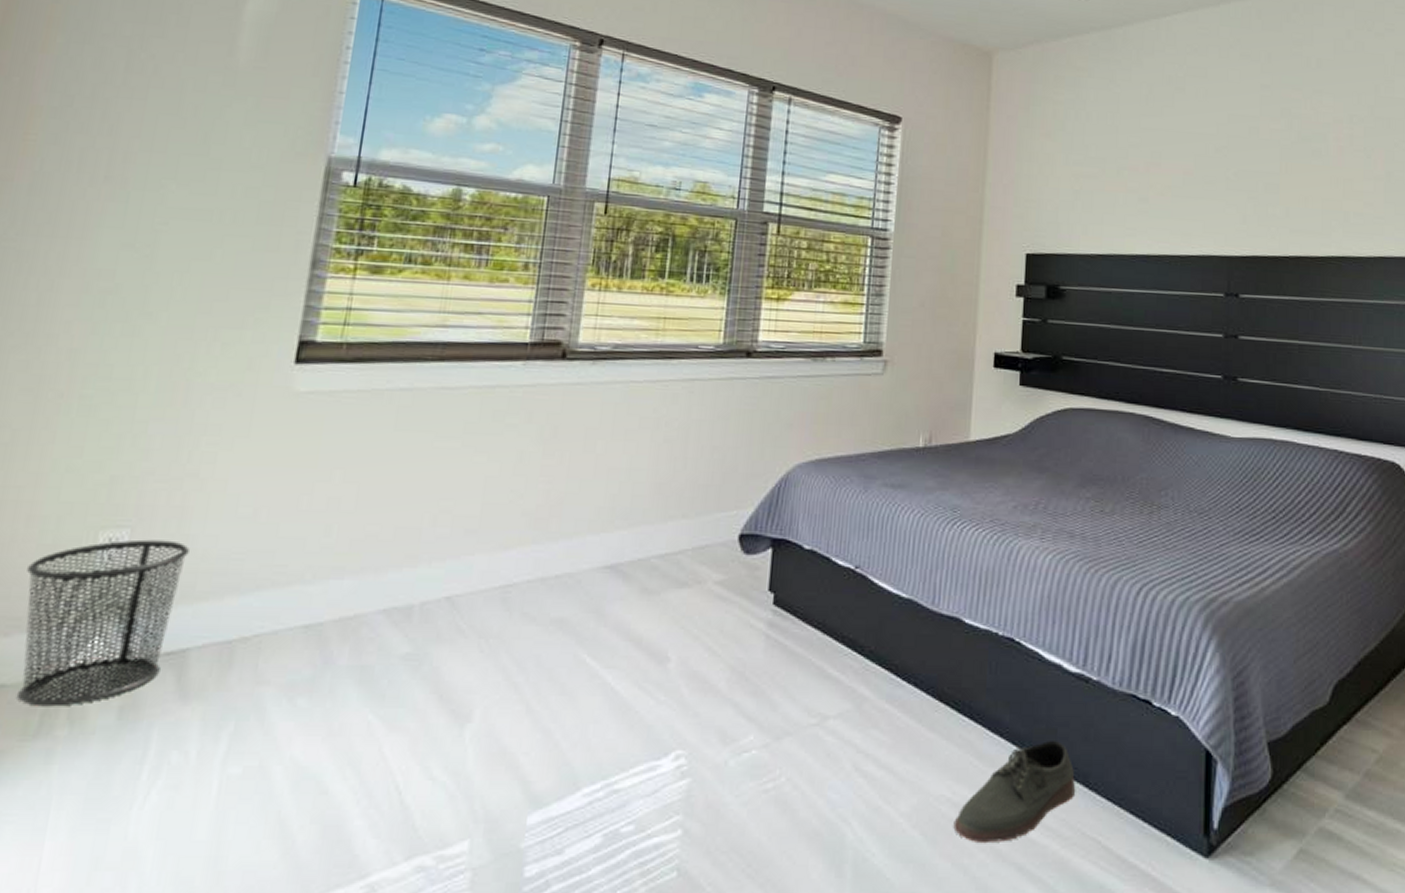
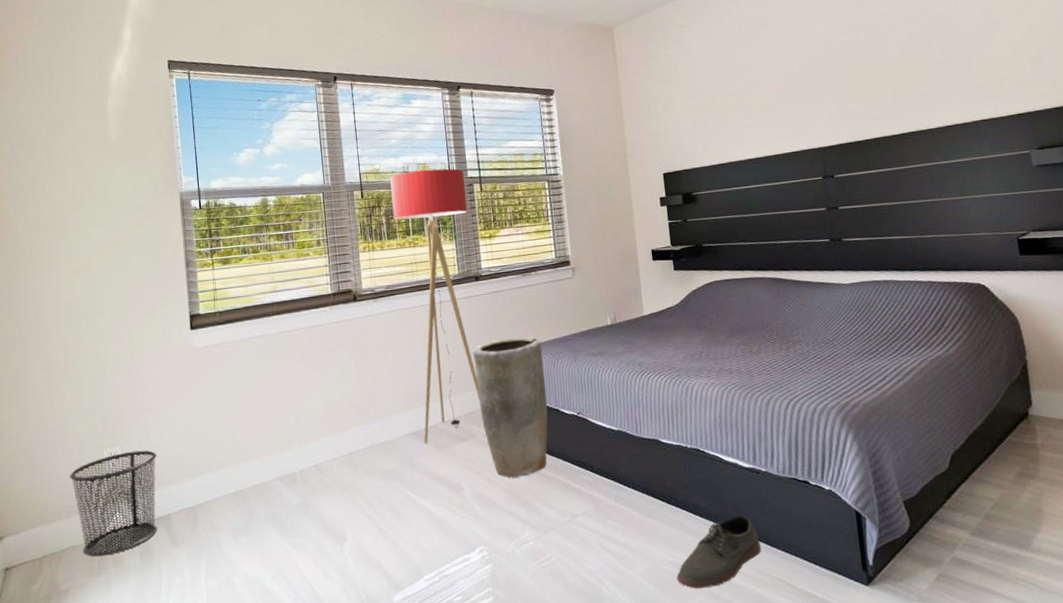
floor lamp: none [624,189,758,584] -> present [390,168,480,443]
vase: none [716,445,823,651] -> present [472,336,548,478]

